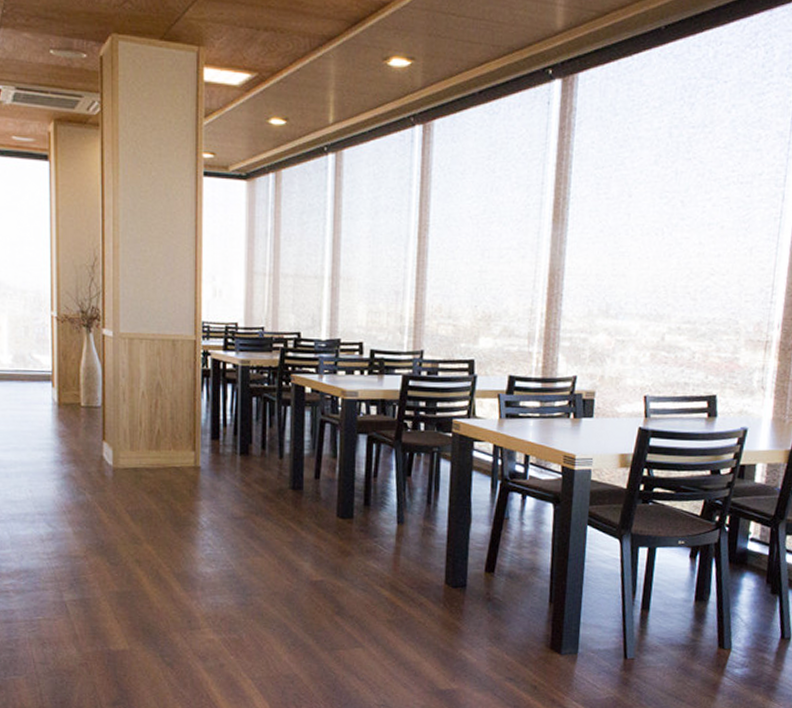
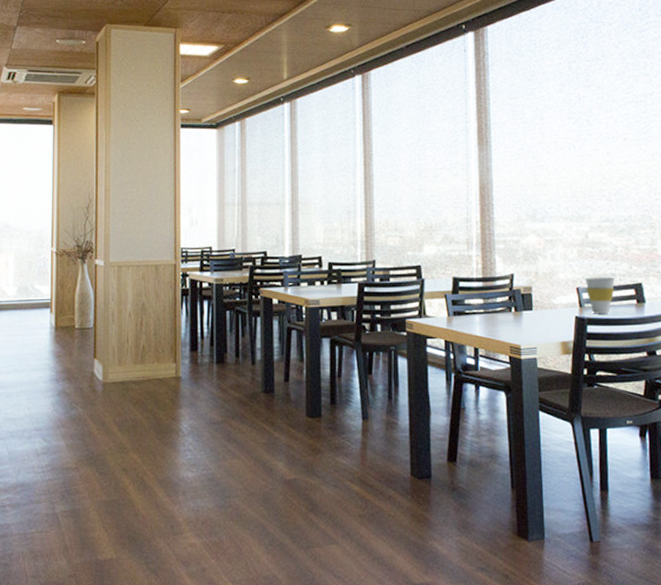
cup: none [654,385,687,427] -> present [585,277,615,314]

